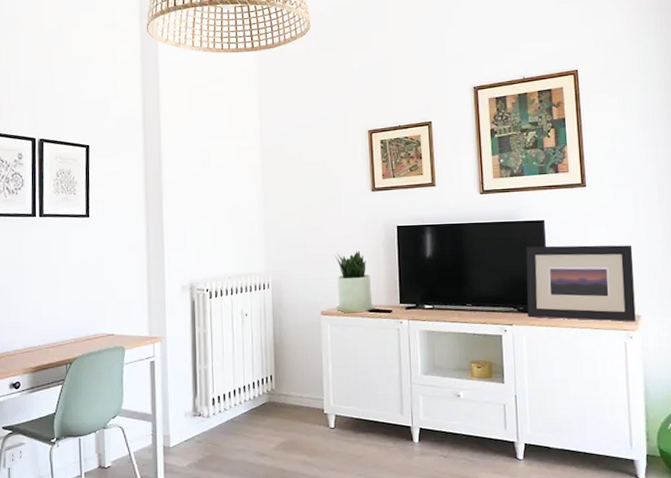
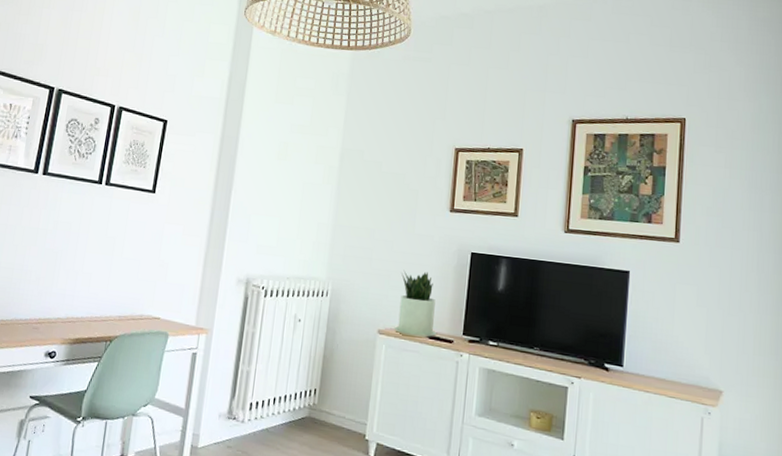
picture frame: present [526,245,636,322] -> none [598,296,722,397]

